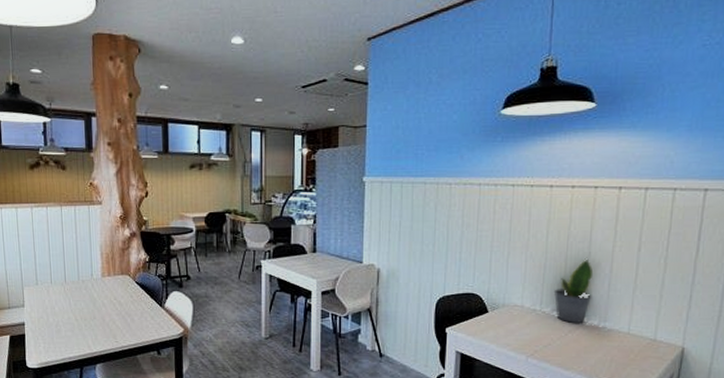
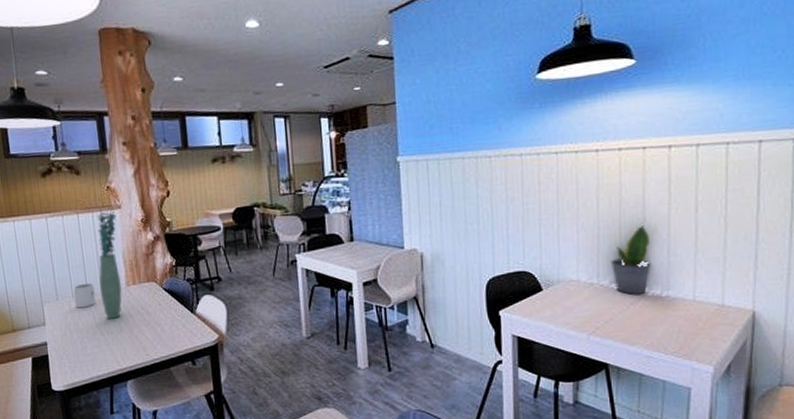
mug: none [52,271,73,294] -> present [73,283,96,308]
vase: none [76,203,97,306] -> present [97,209,122,319]

